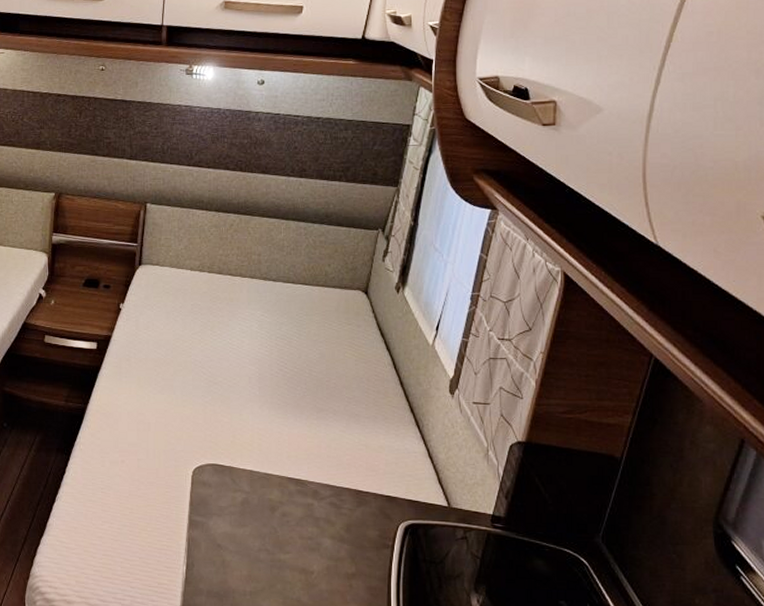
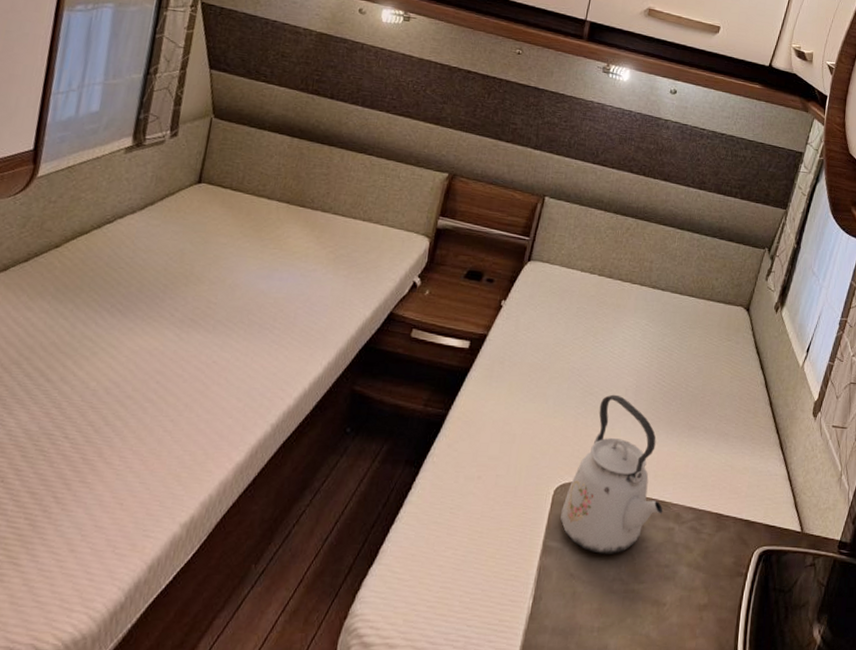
kettle: none [202,383,300,528] -> present [560,394,663,554]

